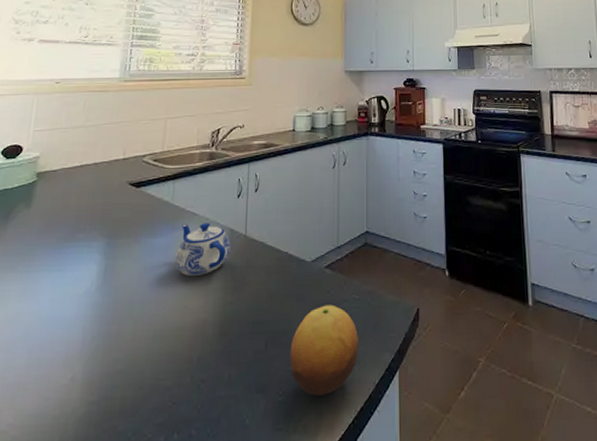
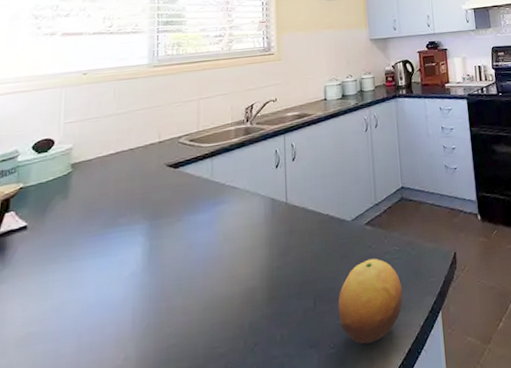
teapot: present [174,222,231,277] -> none [218,194,273,248]

